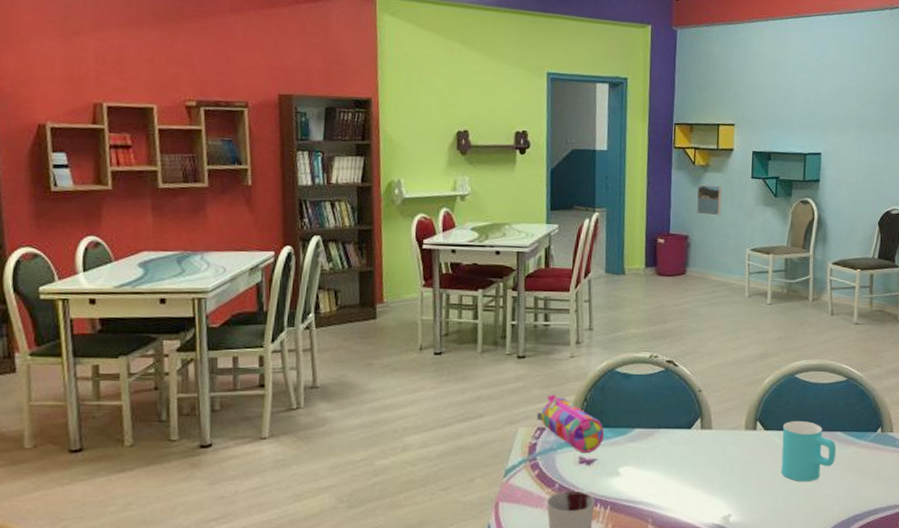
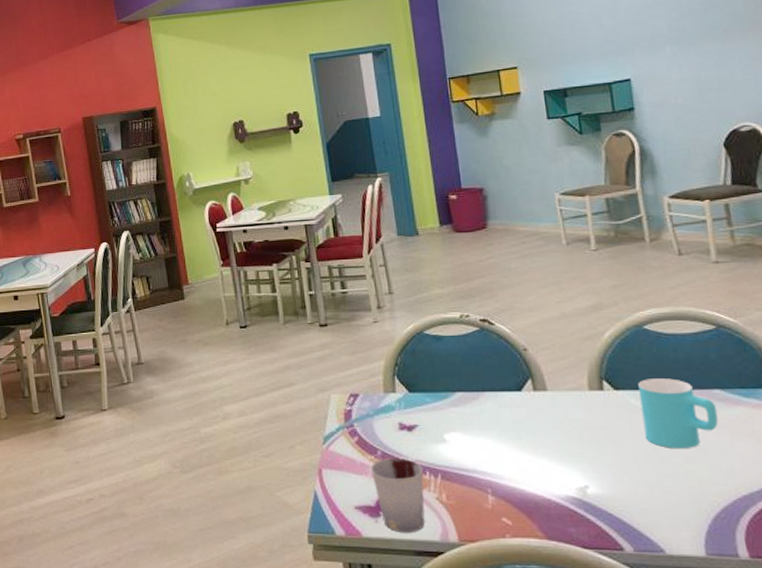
pencil case: present [537,393,604,454] -> none [348,359,422,420]
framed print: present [696,184,722,216] -> none [485,132,518,165]

